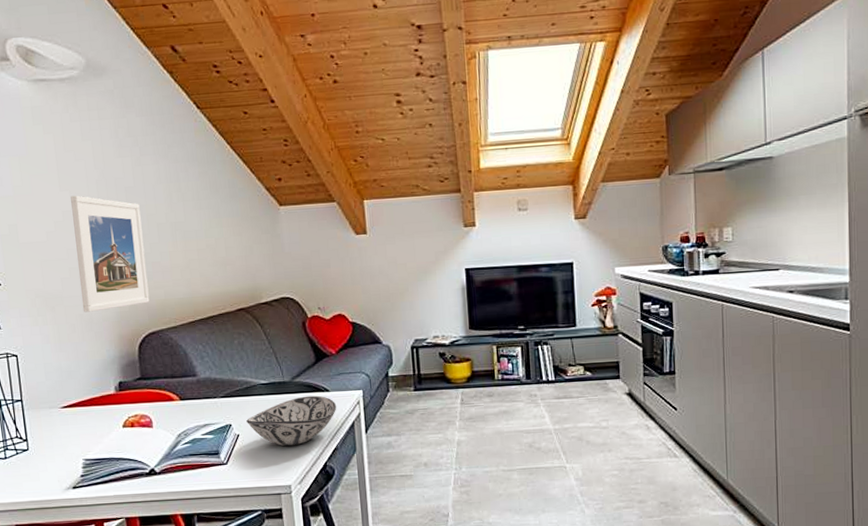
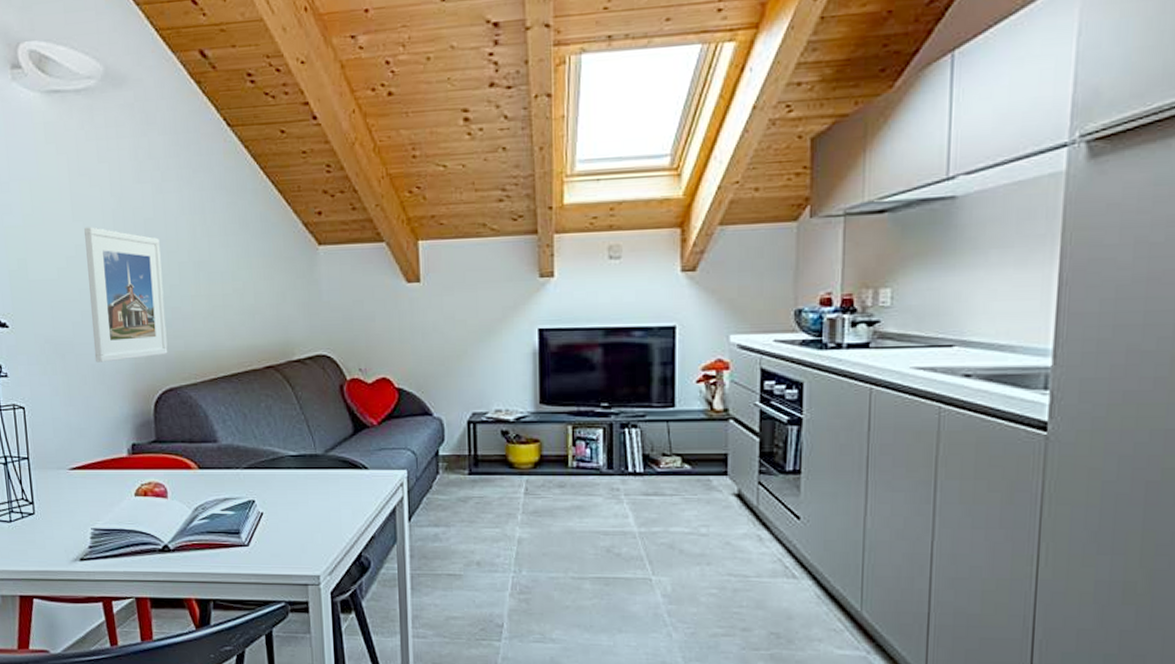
decorative bowl: present [246,395,337,447] -> none [272,473,376,531]

